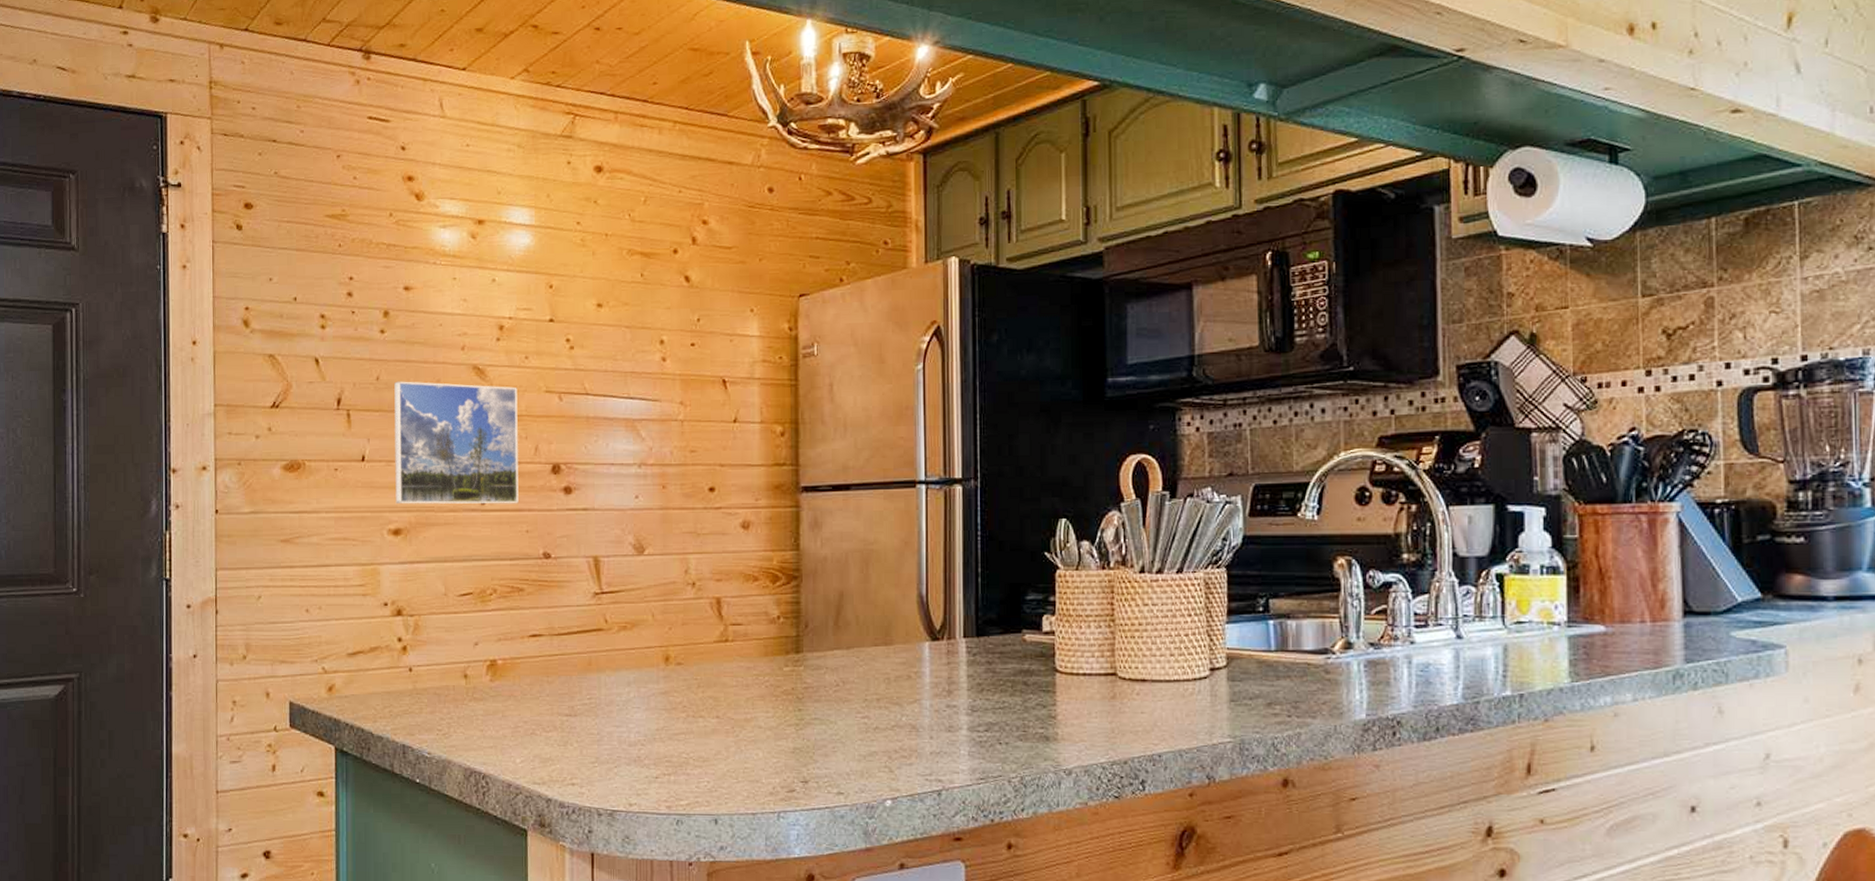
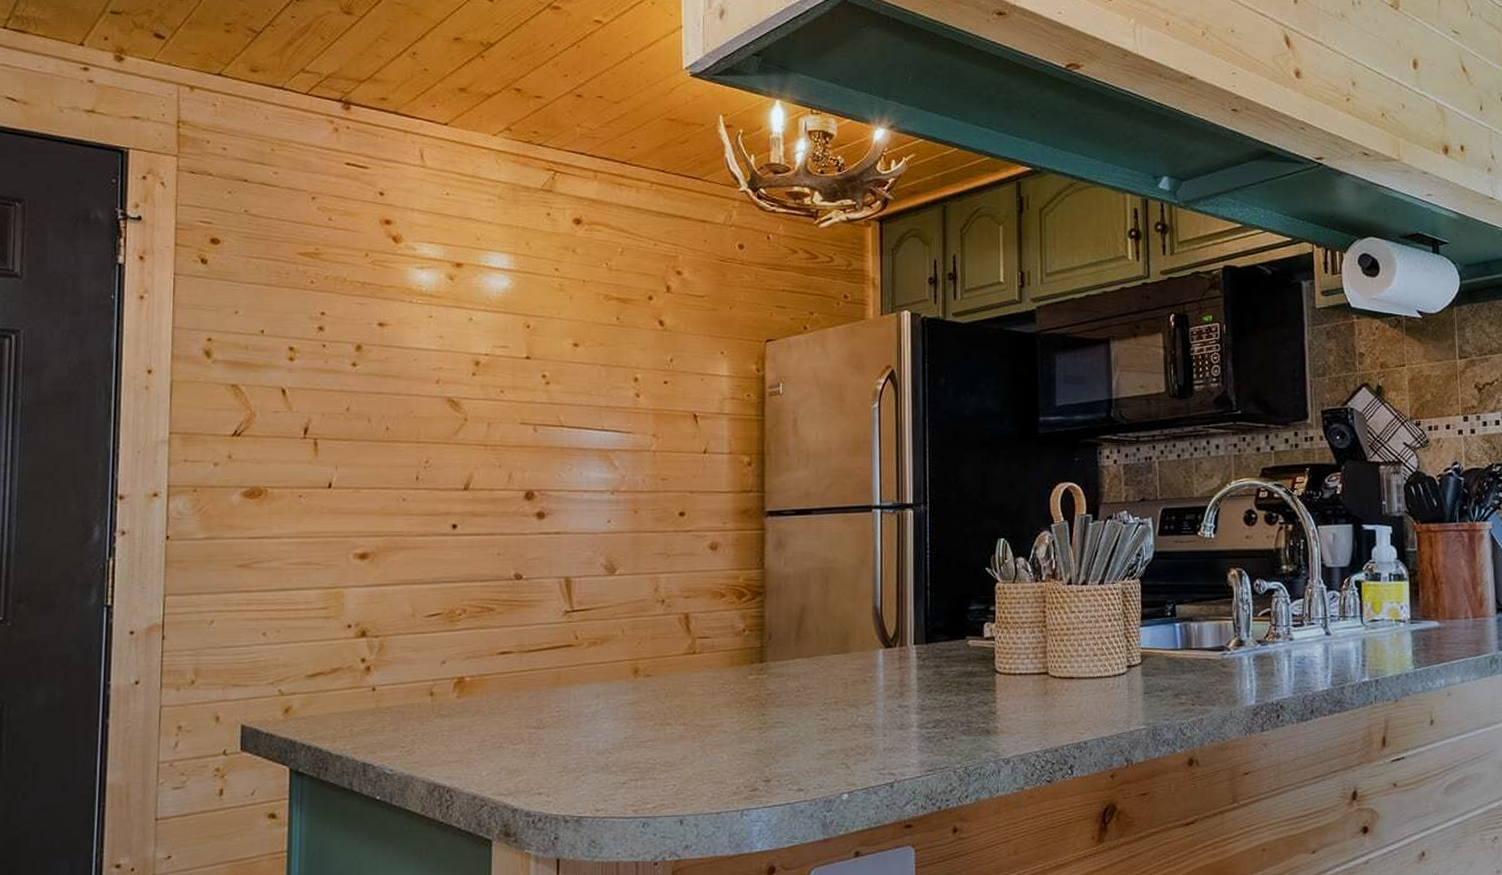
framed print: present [394,381,519,505] -> none [363,412,492,530]

